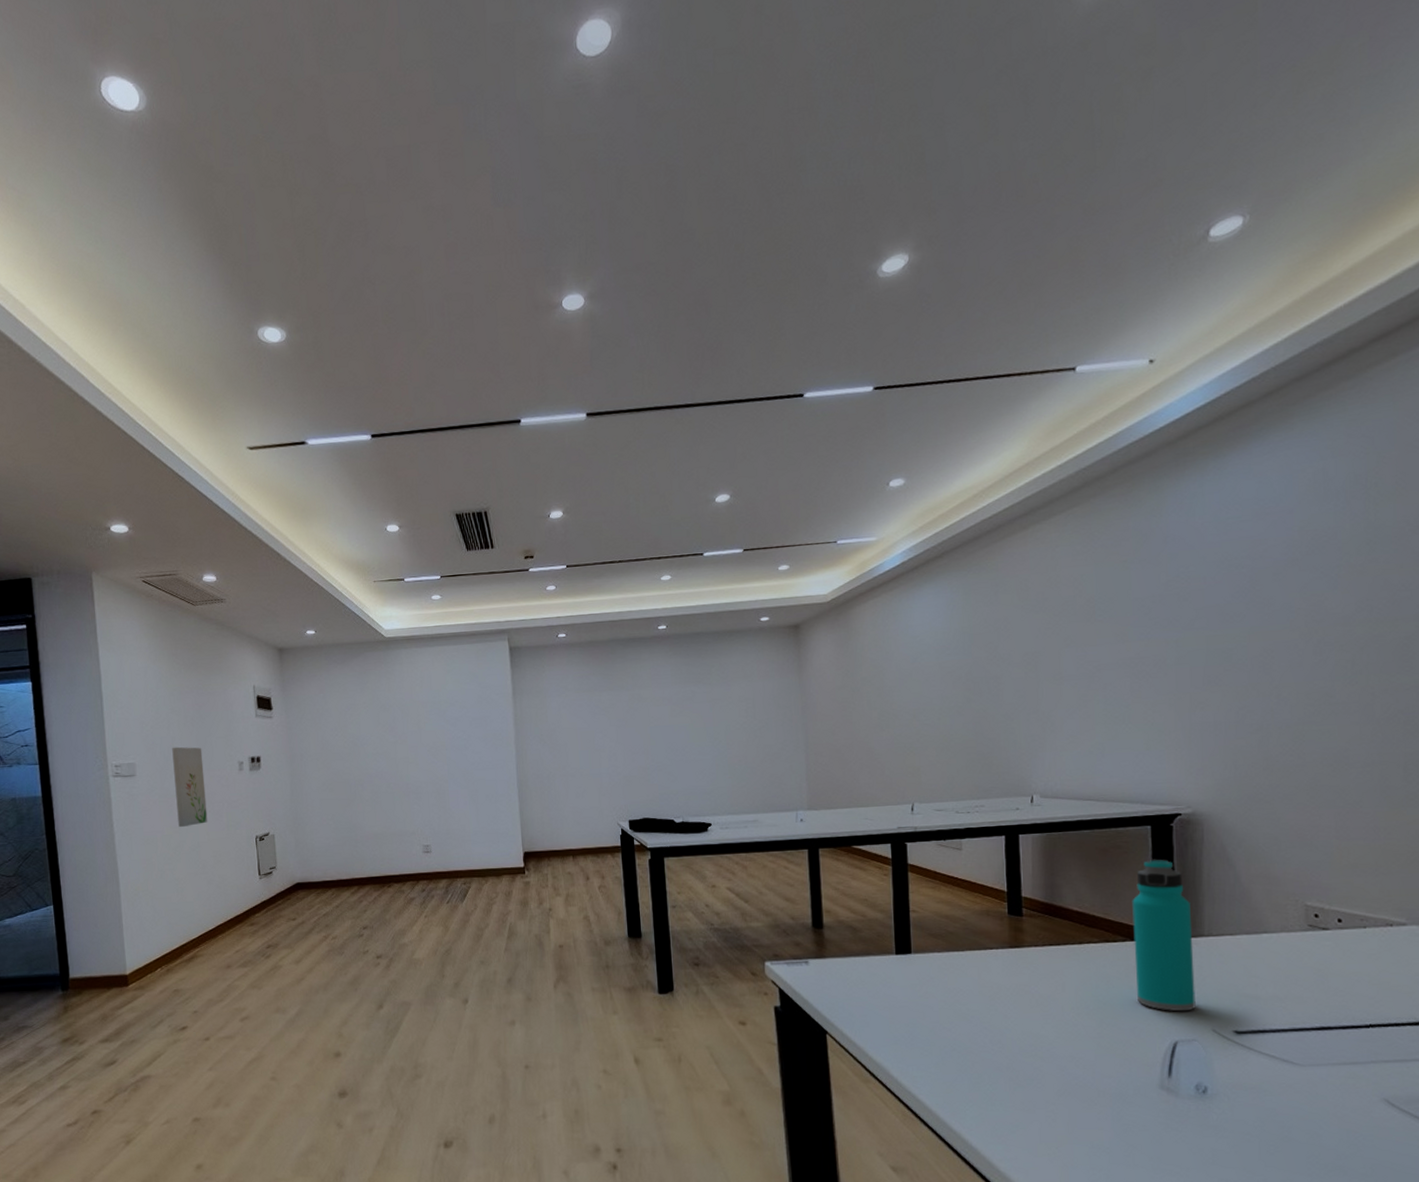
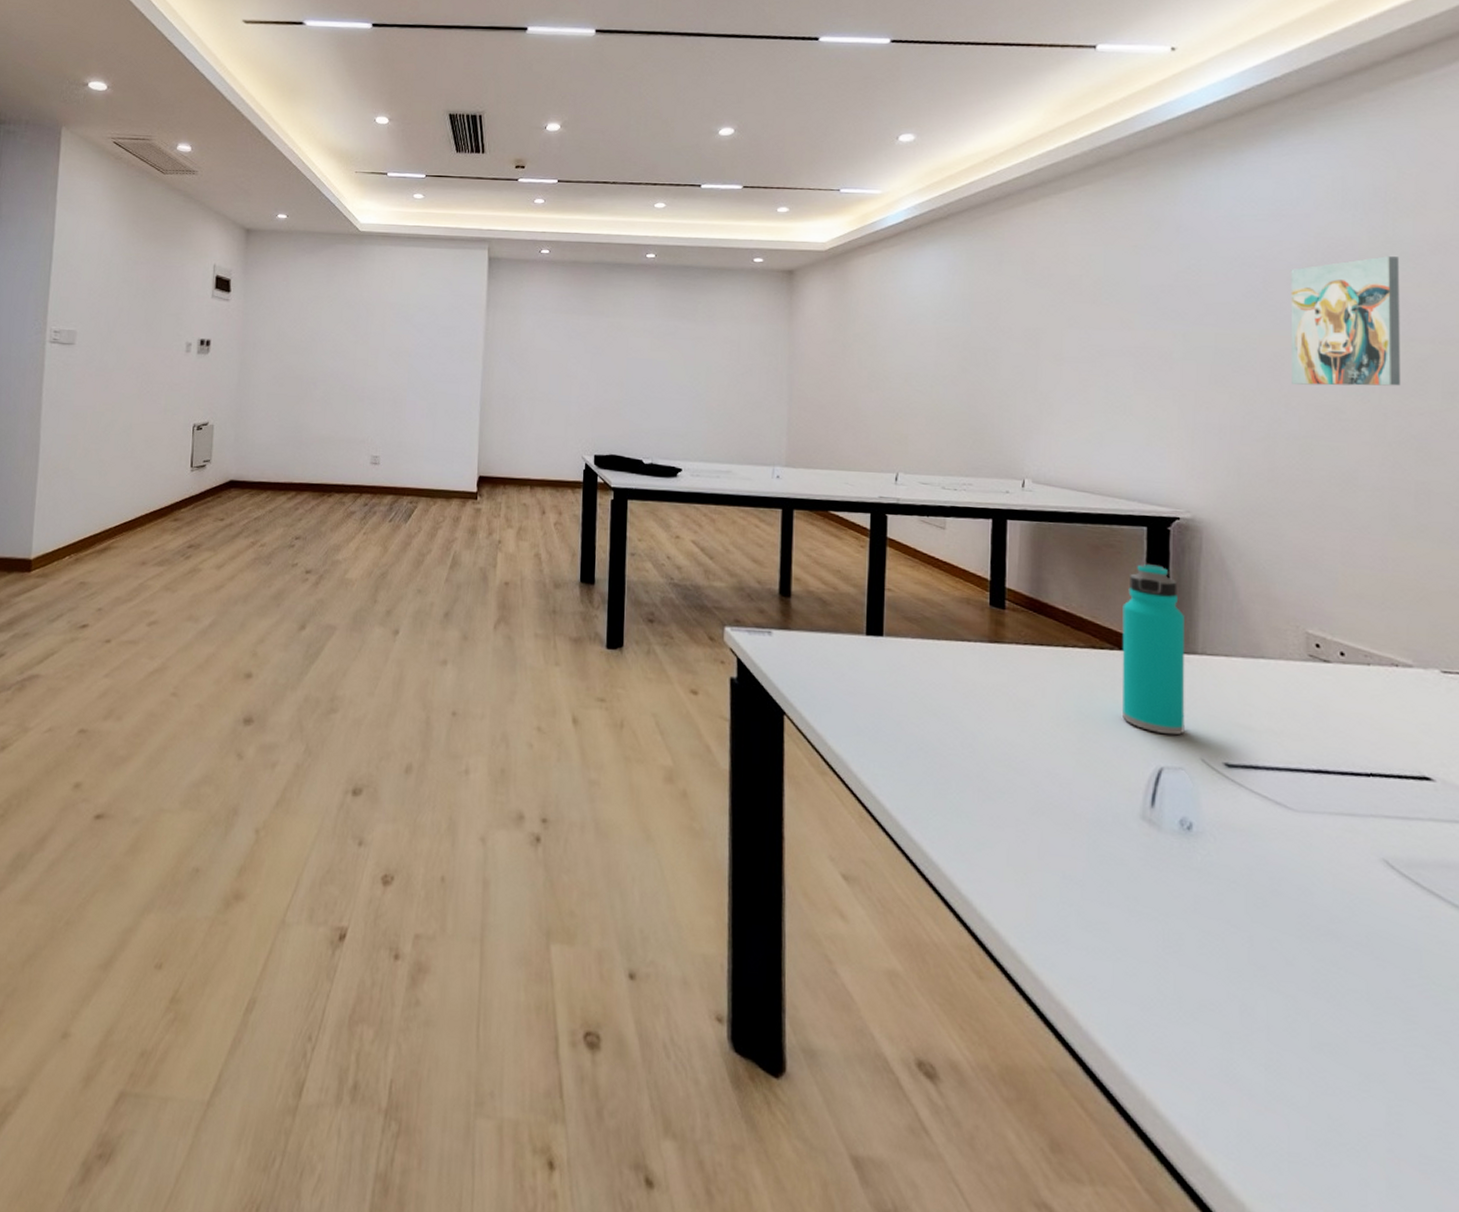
wall art: present [172,746,208,828] -> none [112,319,150,406]
wall art: none [1277,540,1388,676] -> present [1290,256,1401,386]

